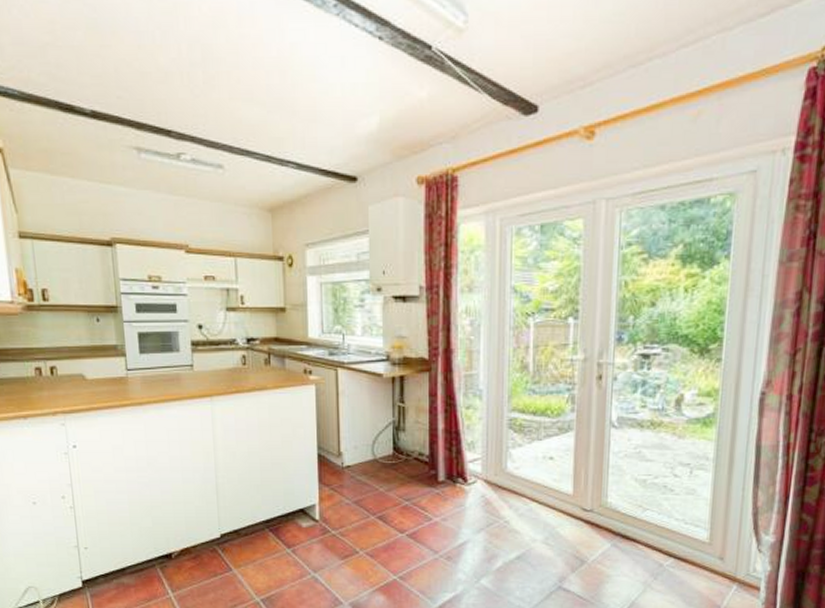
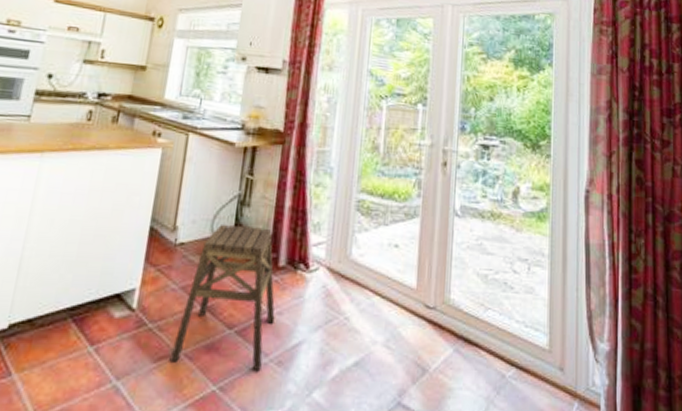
stool: none [354,447,440,564] -> present [169,223,275,370]

